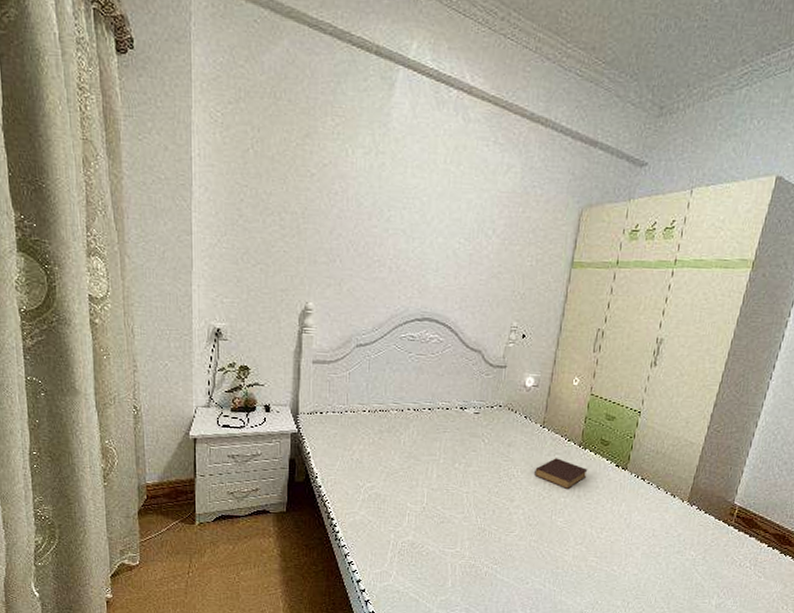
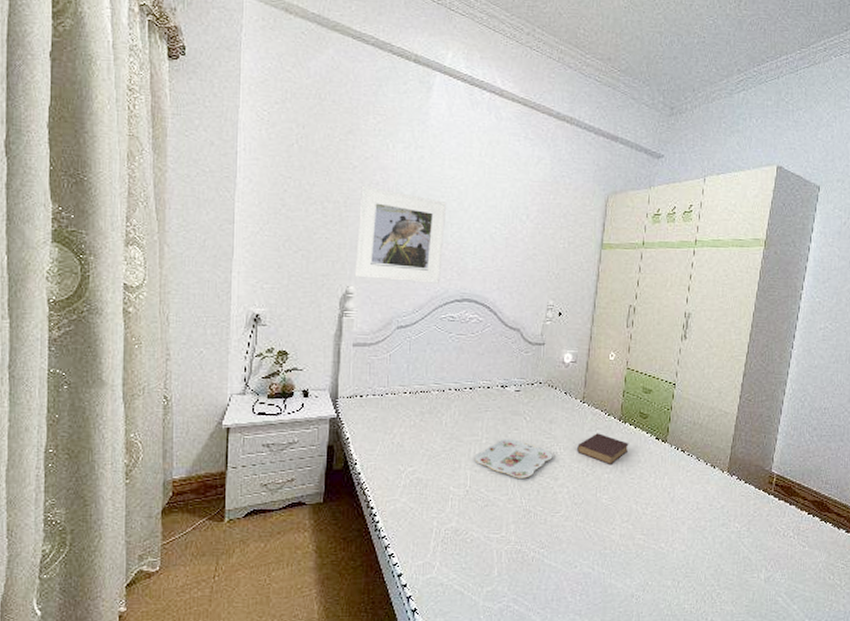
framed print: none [313,195,409,301] -> present [354,185,447,284]
serving tray: none [431,460,510,499] -> present [474,439,553,478]

